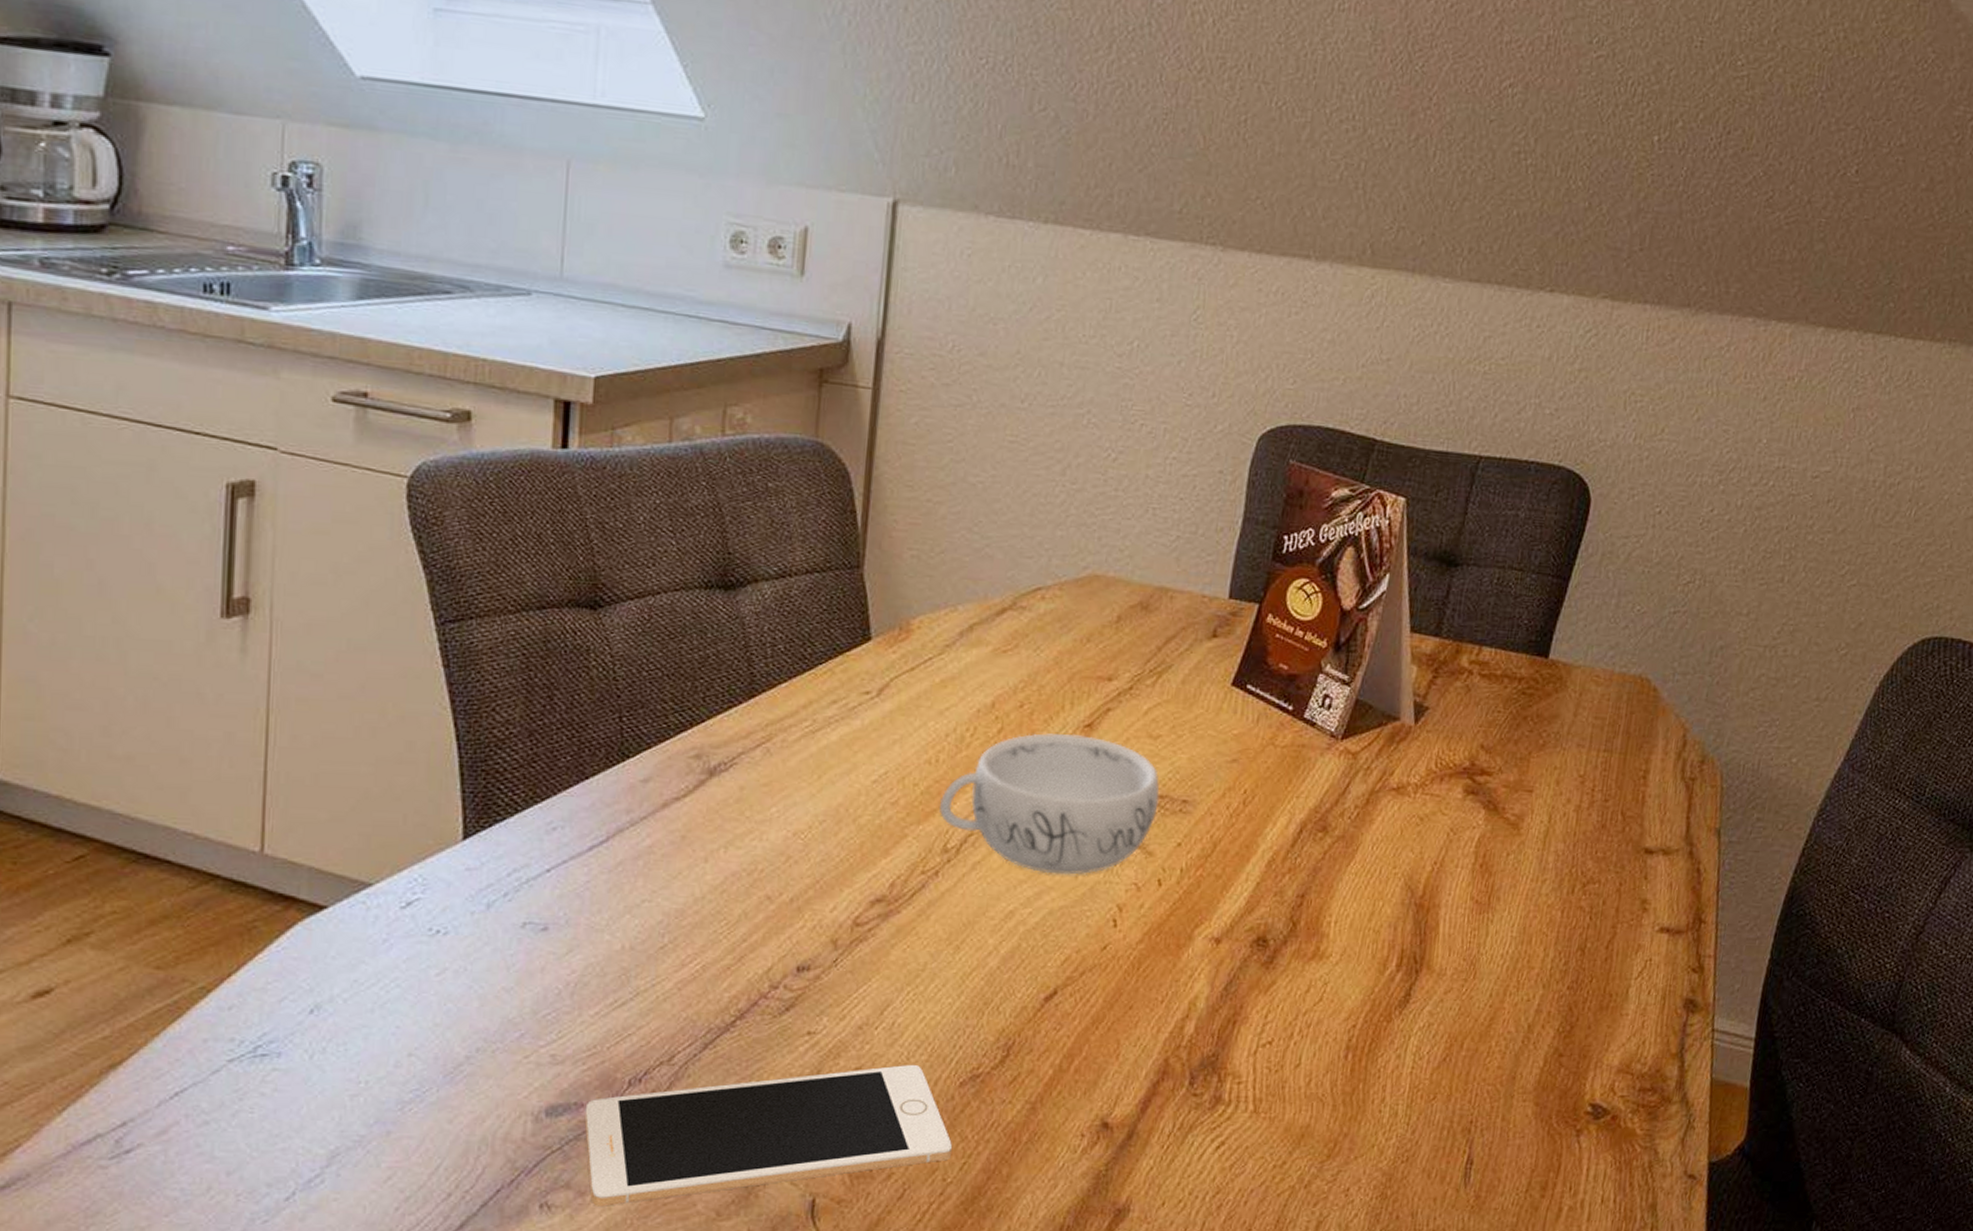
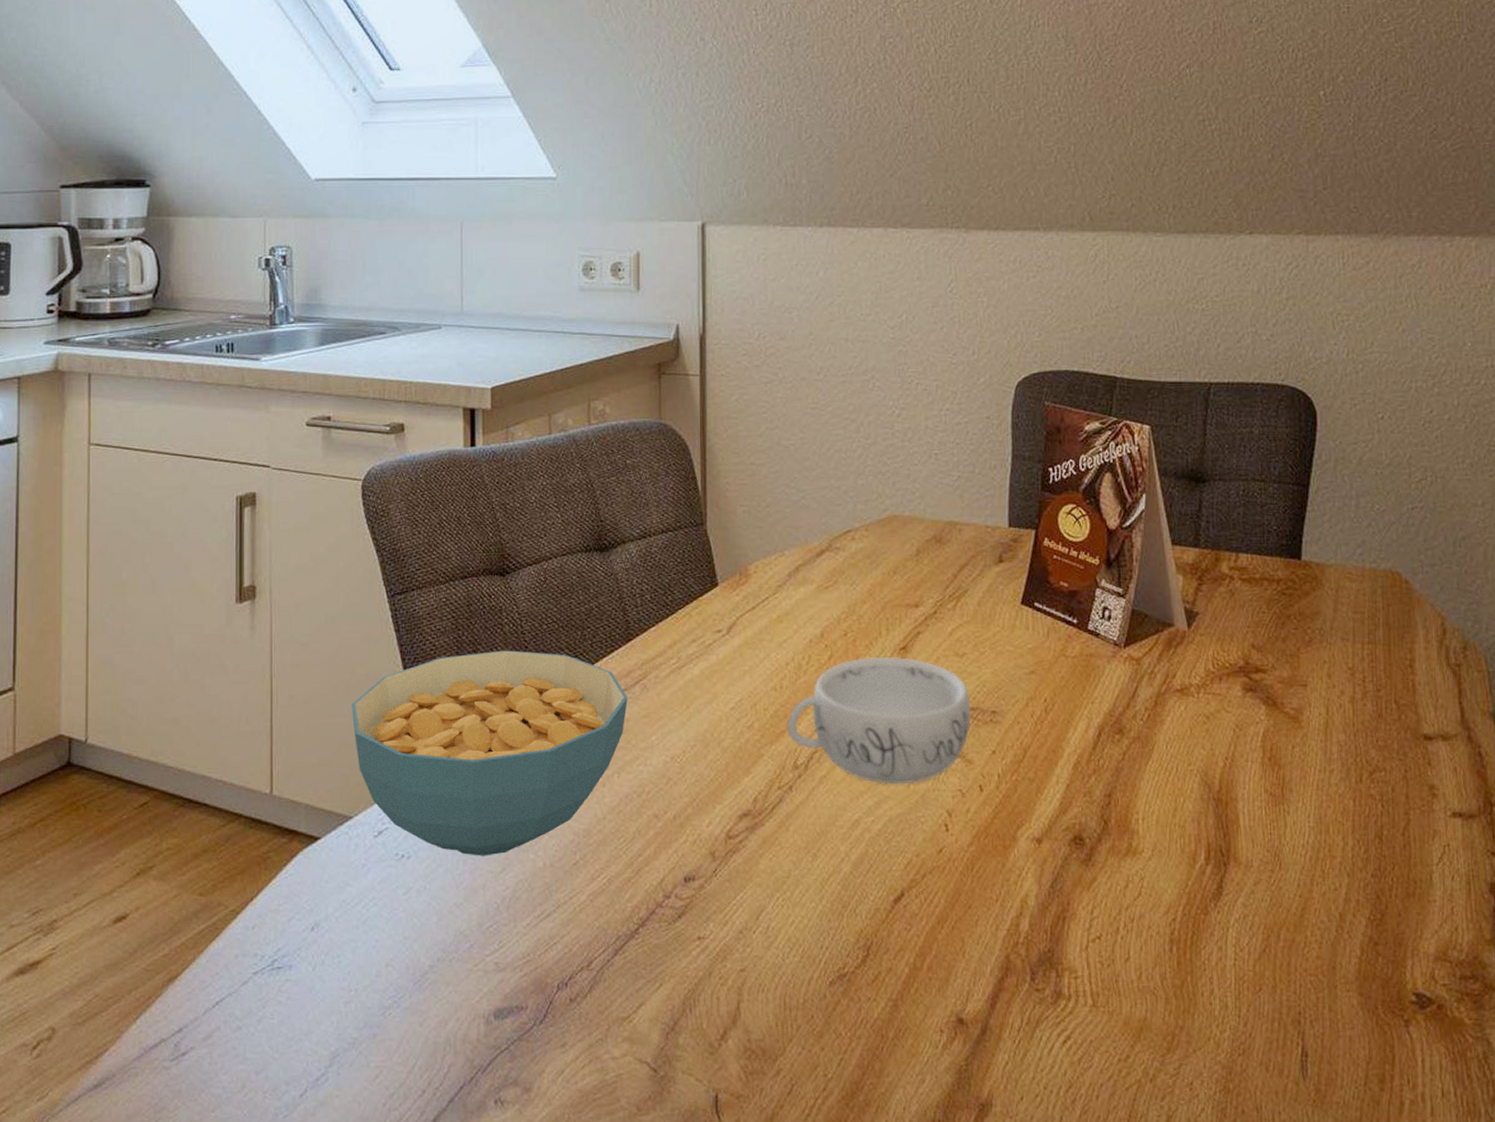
cereal bowl: none [377,698,745,935] -> present [351,650,628,856]
cell phone: present [584,1065,952,1206] -> none [525,966,829,1102]

